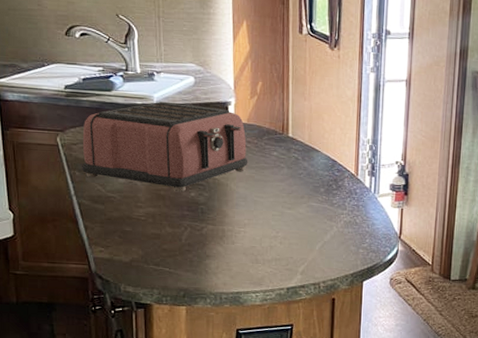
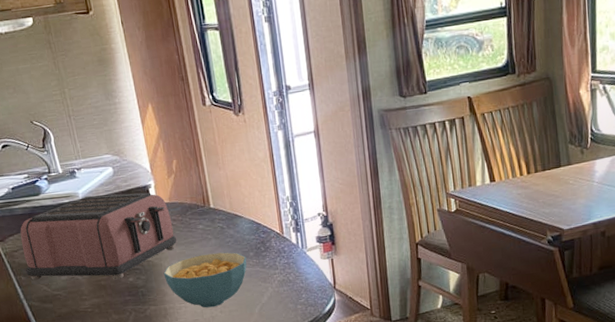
cereal bowl: none [228,182,317,237] -> present [163,252,247,308]

